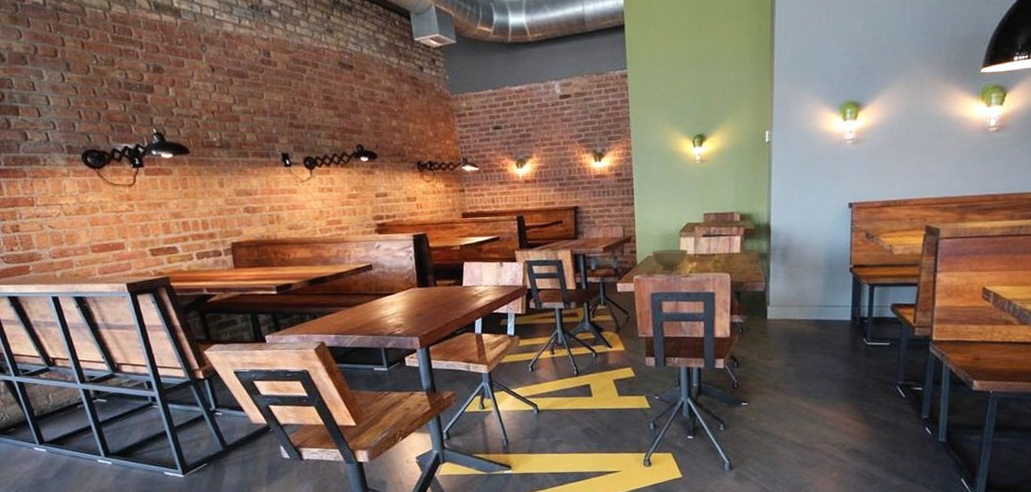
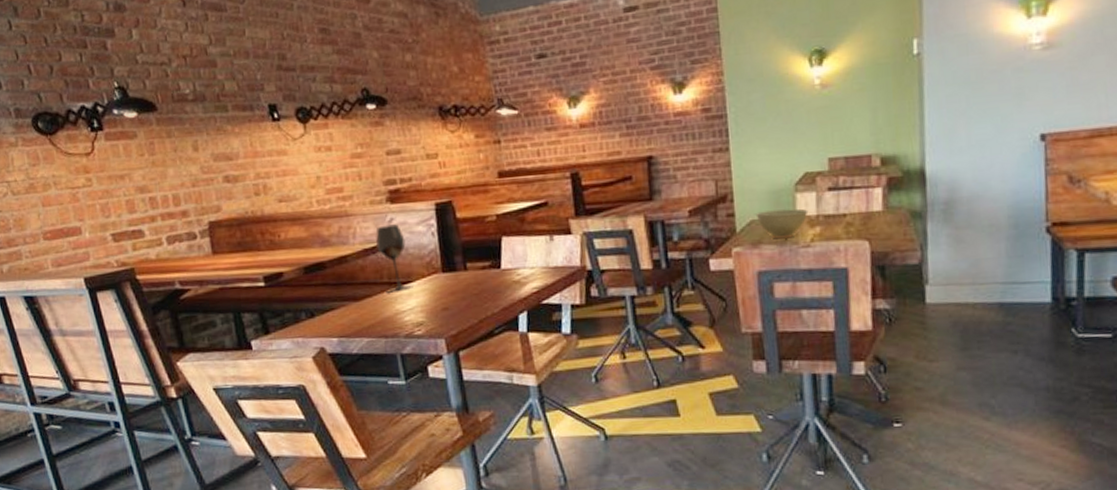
wineglass: none [366,249,395,302] -> present [375,223,413,293]

